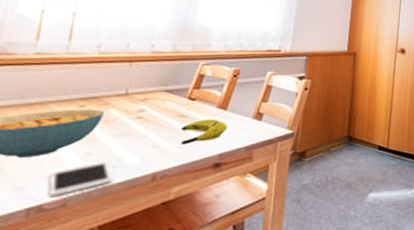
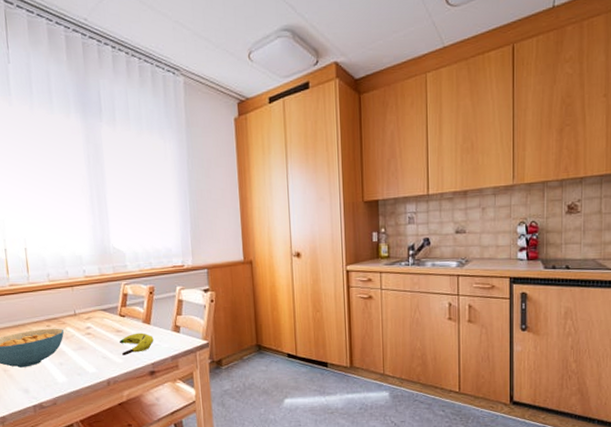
cell phone: present [48,160,113,197] -> none [40,369,82,397]

